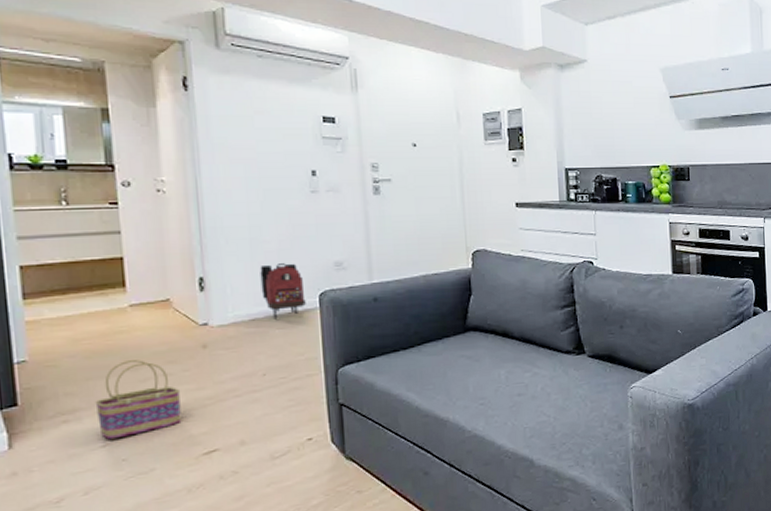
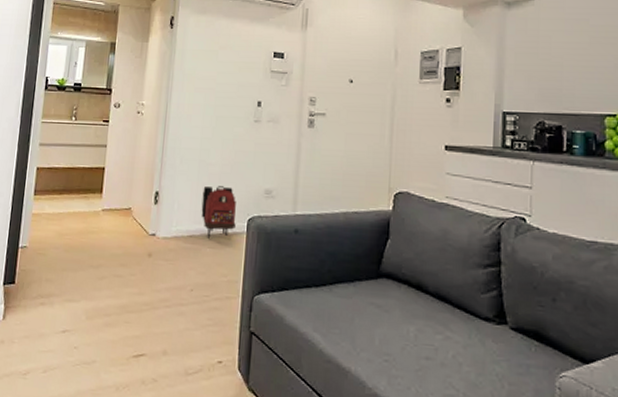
basket: present [95,360,182,440] -> none [64,258,125,327]

